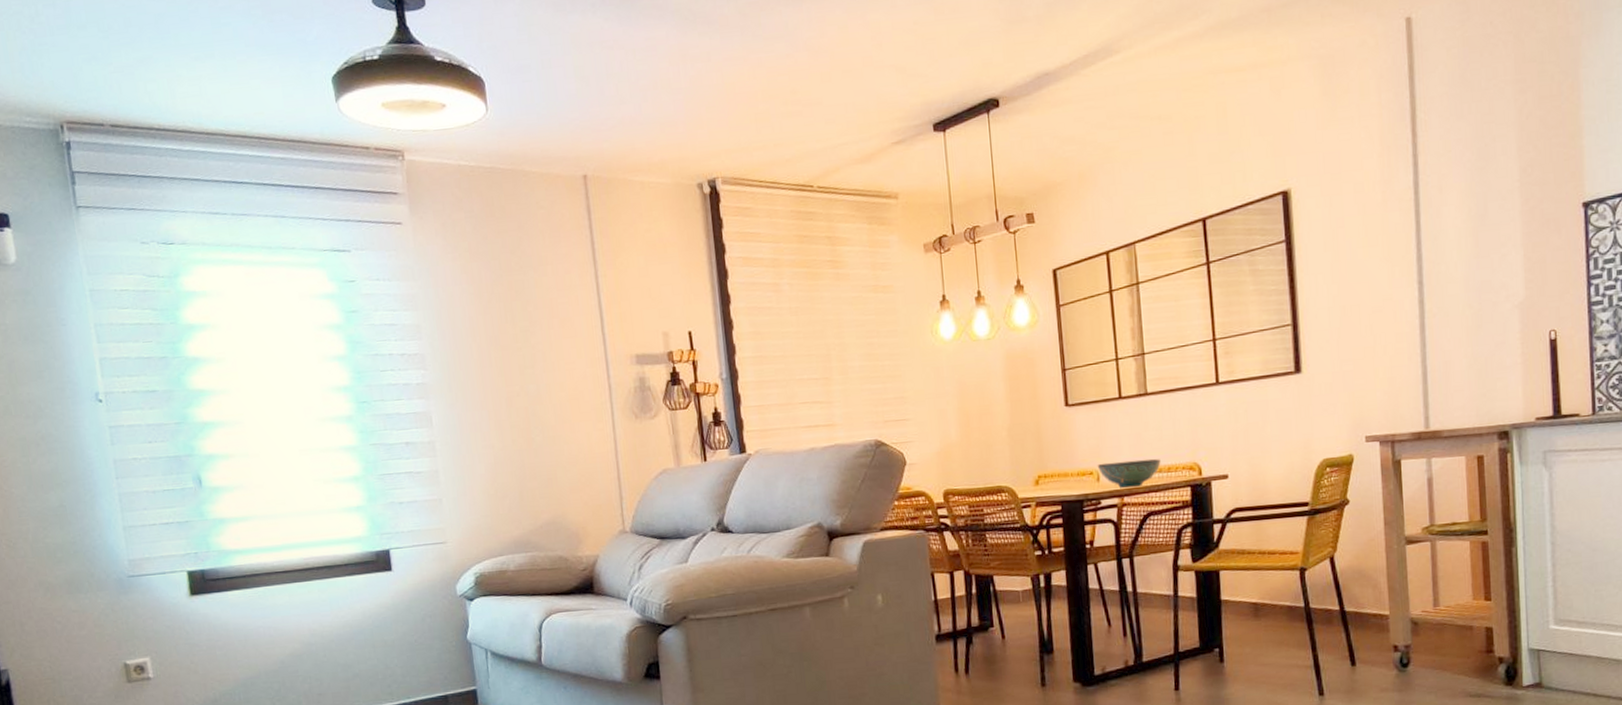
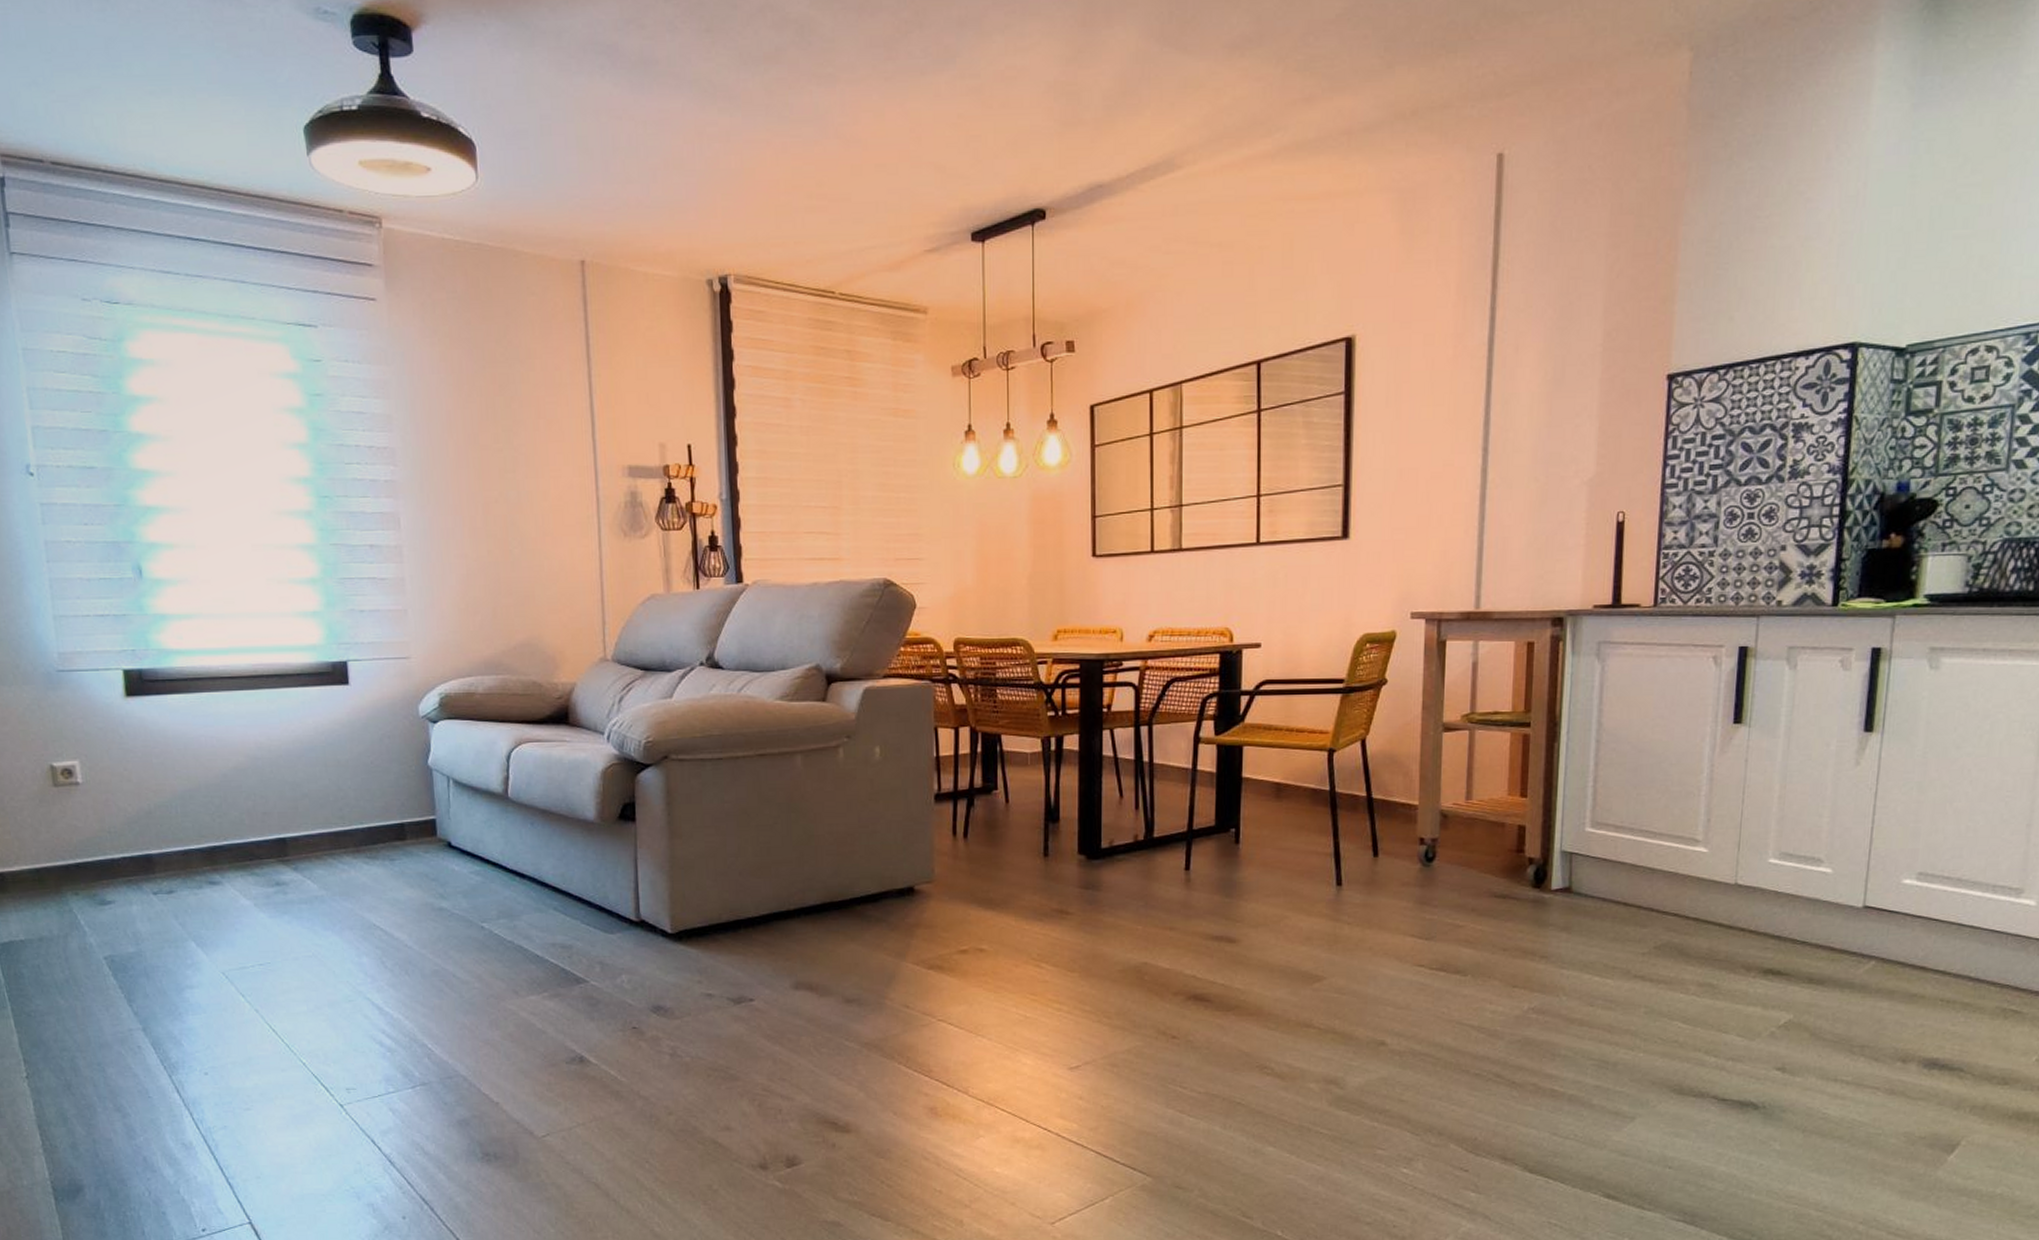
decorative bowl: present [1097,458,1161,489] -> none [1121,620,1190,651]

